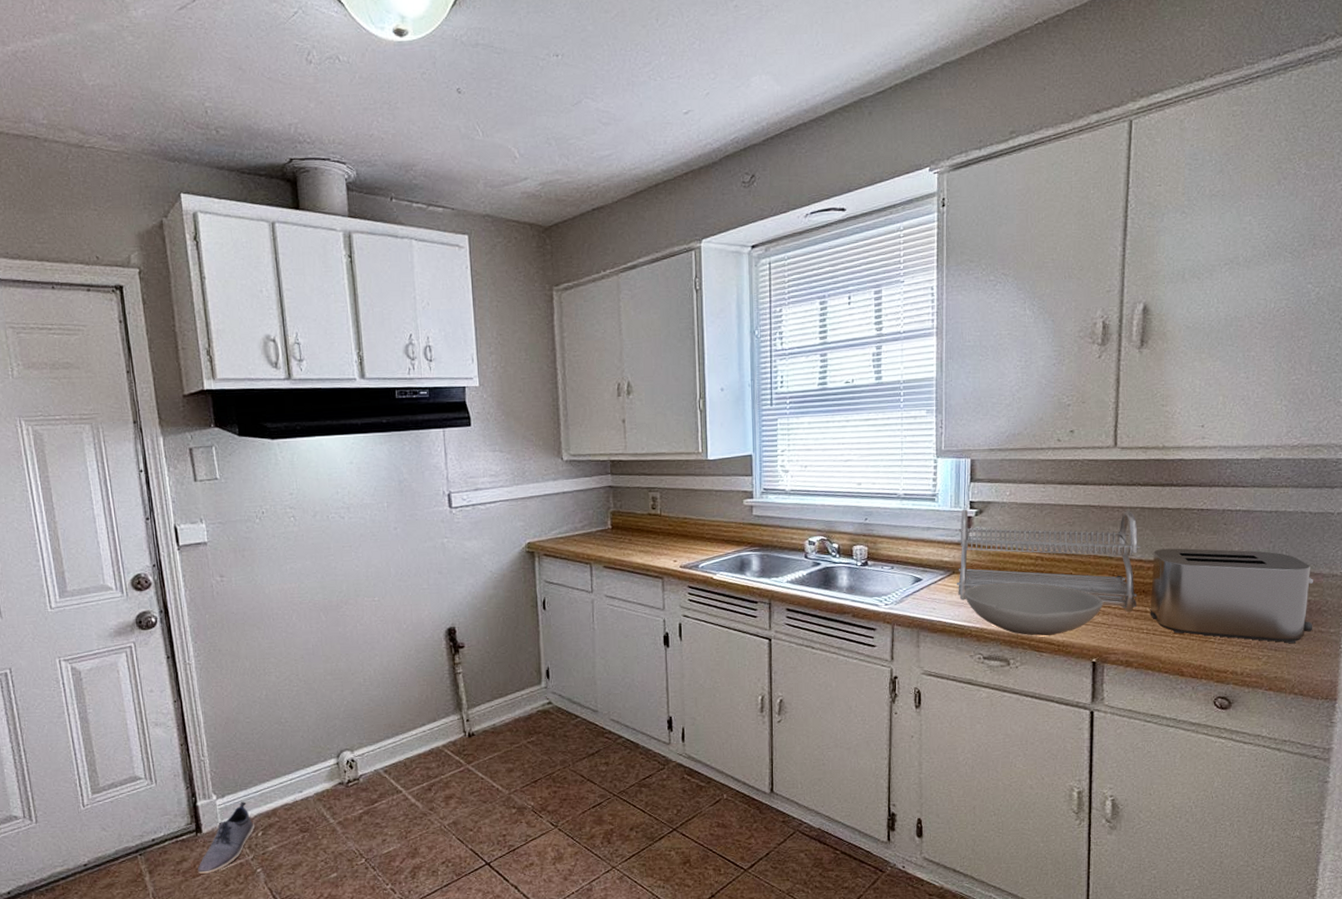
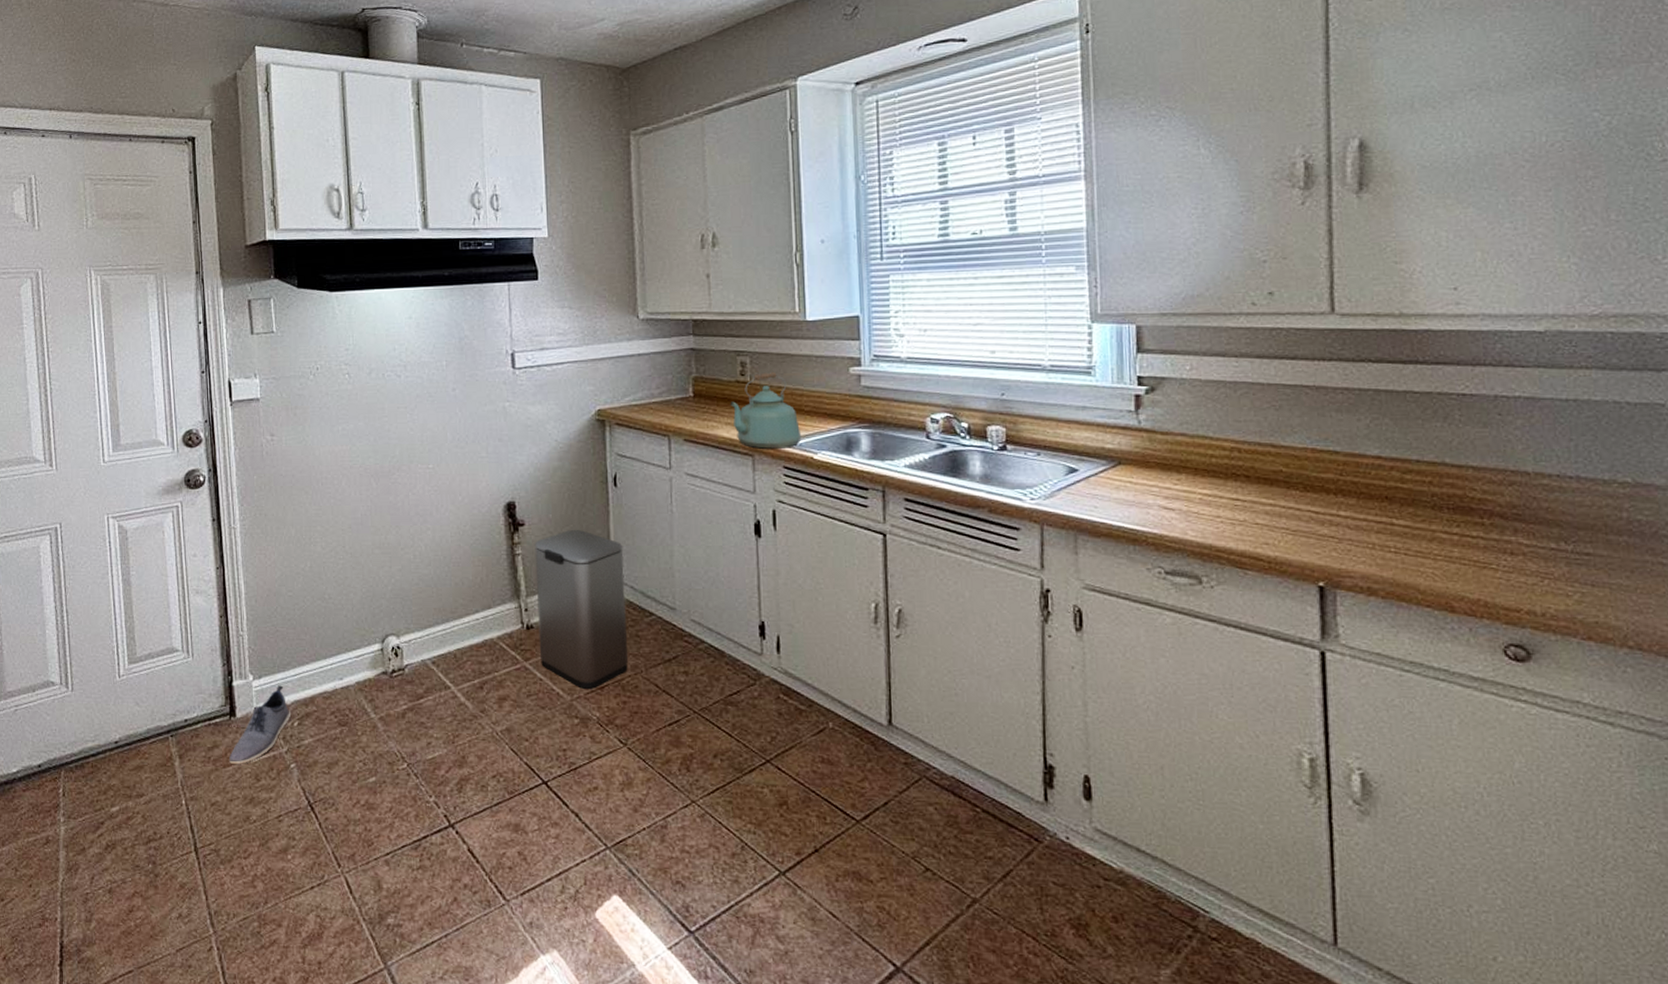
pedal bin: none [474,649,557,783] -> present [534,530,628,689]
kettle: none [643,504,703,573] -> present [730,371,802,450]
dish rack: present [956,509,1141,613] -> none [1122,385,1379,524]
bowl: present [964,582,1104,637] -> none [1134,478,1330,549]
toaster: present [1150,548,1313,644] -> none [1396,443,1649,578]

